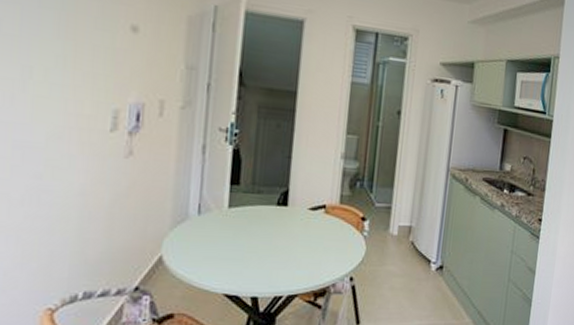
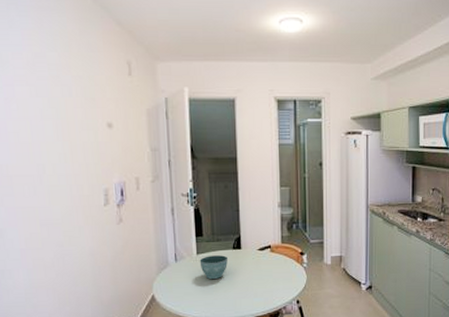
flower pot: none [230,211,270,242] -> present [199,255,229,280]

